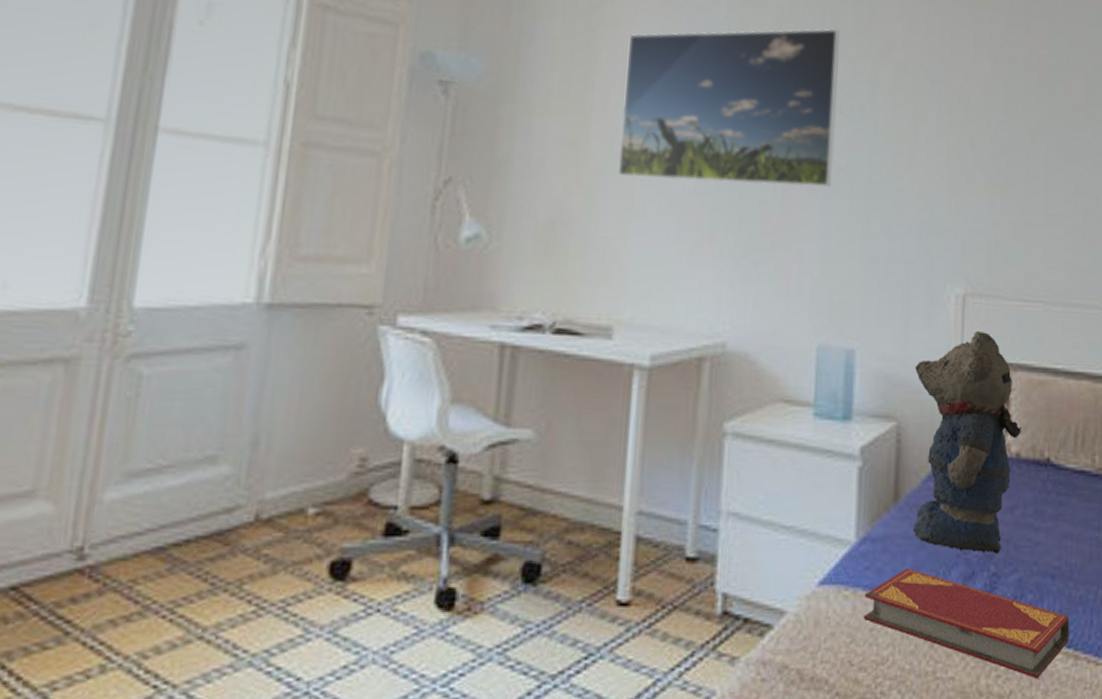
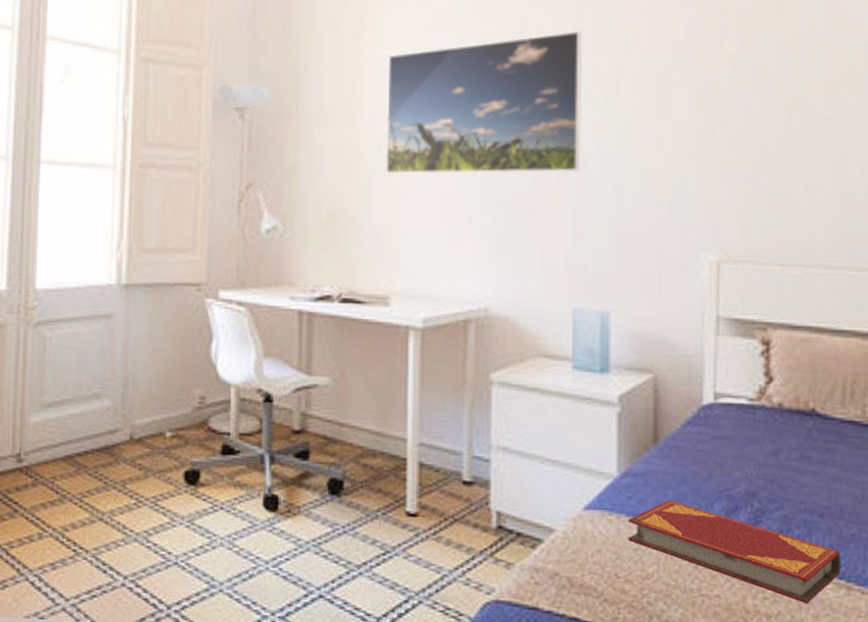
teddy bear: present [913,331,1022,554] -> none [670,294,784,492]

